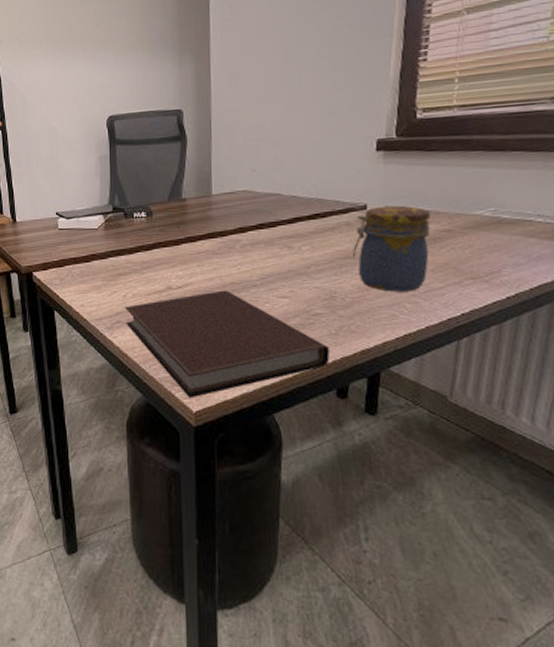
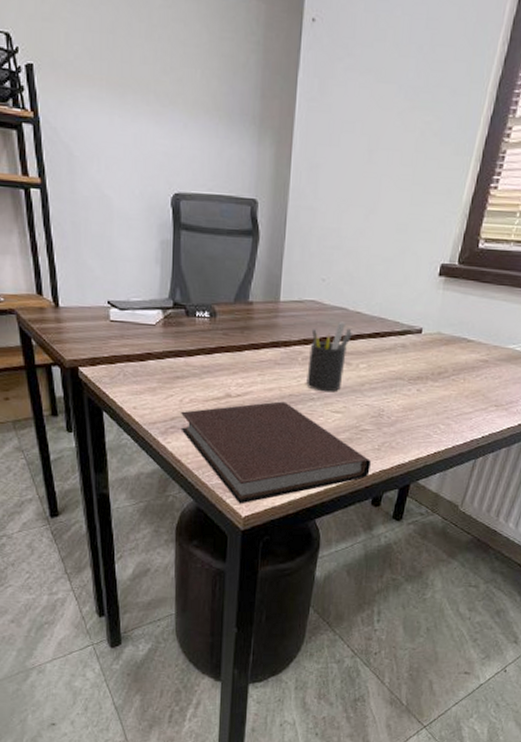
pen holder: none [246,207,290,278] -> present [306,321,352,392]
jar: present [353,205,431,292] -> none [403,332,475,414]

